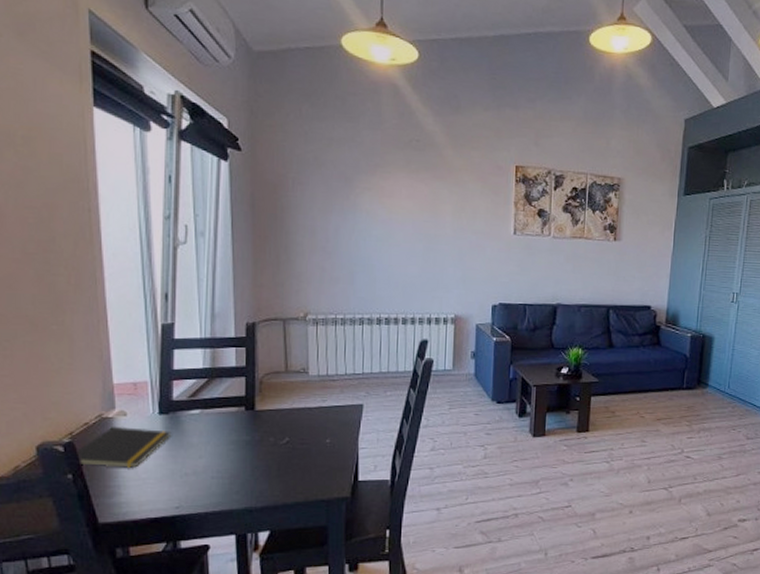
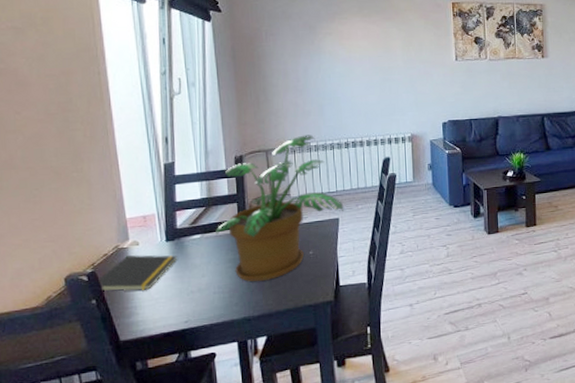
potted plant: none [218,305,370,469] -> present [216,134,344,282]

